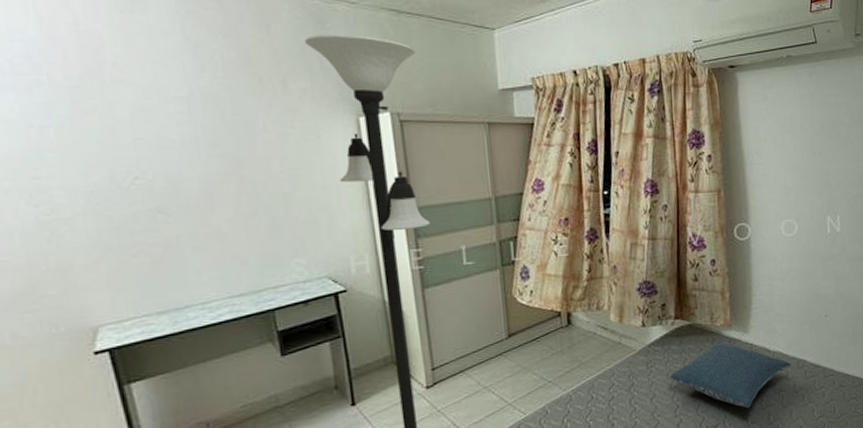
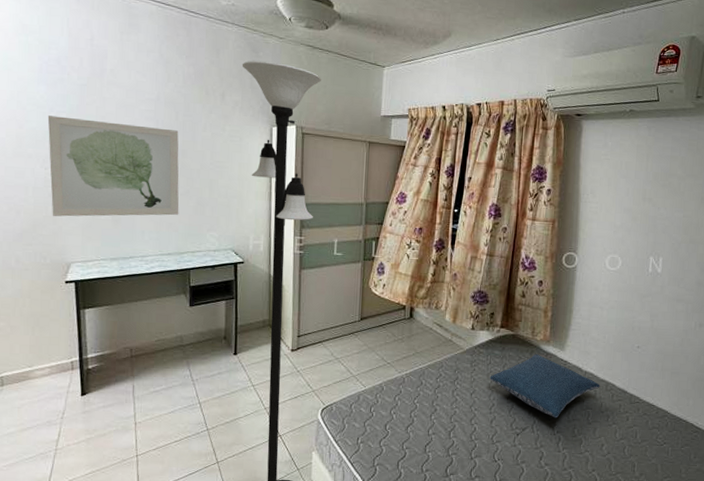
wall art: none [25,132,247,268] -> present [47,115,179,217]

